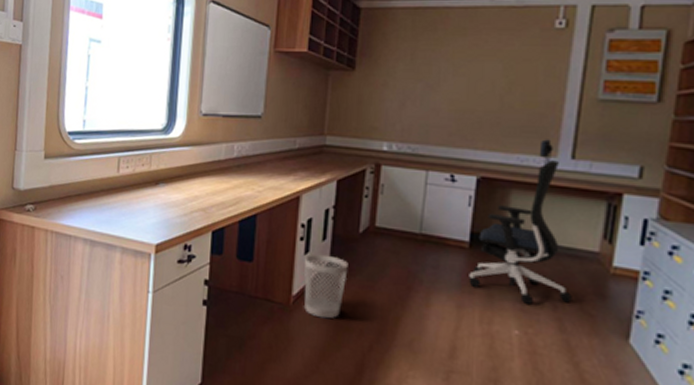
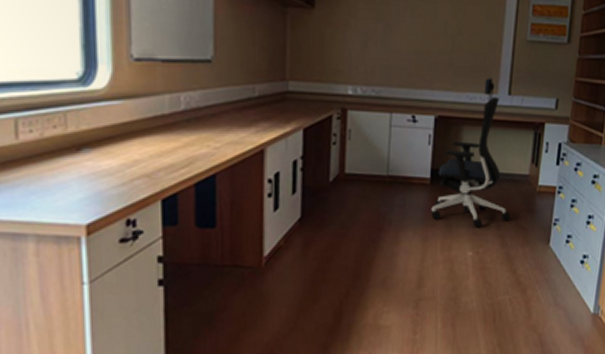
wastebasket: present [303,254,348,319] -> none [275,208,321,275]

